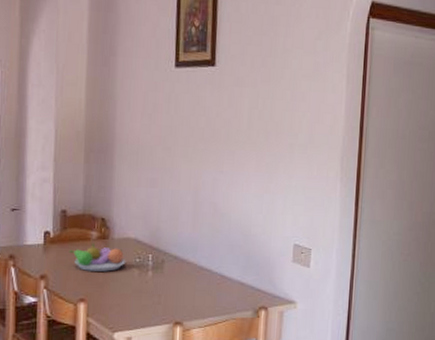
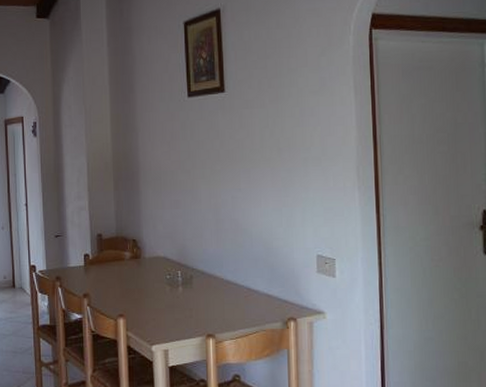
fruit bowl: present [69,243,126,272] -> none [107,263,158,288]

